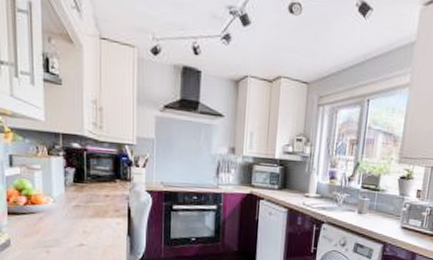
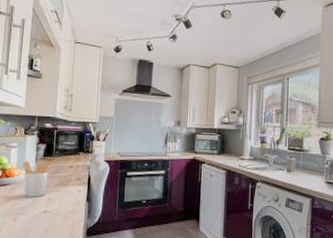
utensil holder: none [50,186,86,229] -> present [23,160,54,197]

